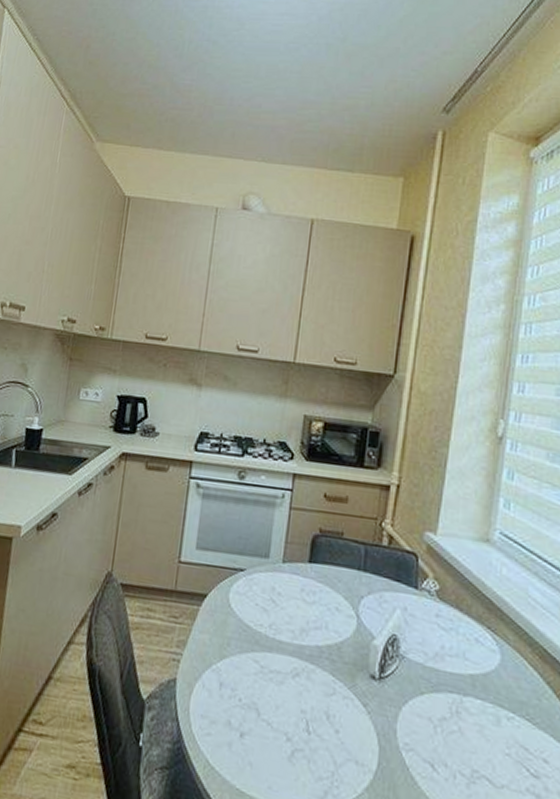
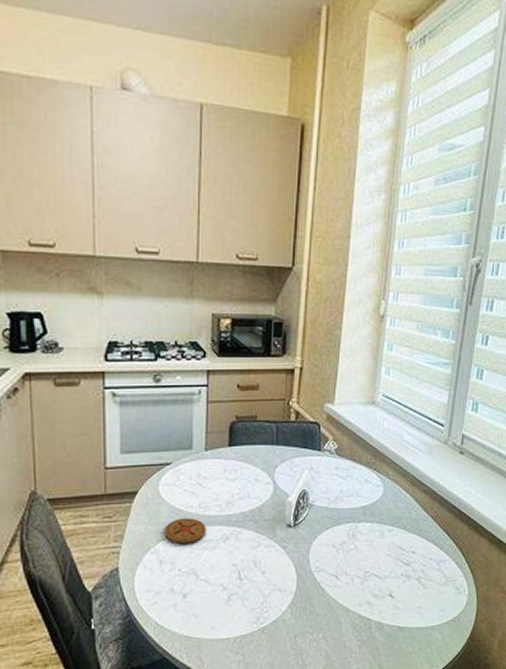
coaster: none [228,636,275,670] -> present [164,518,206,544]

